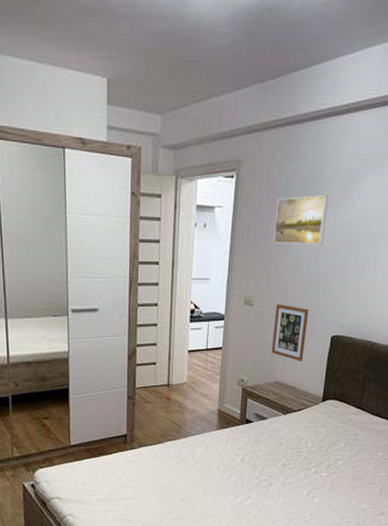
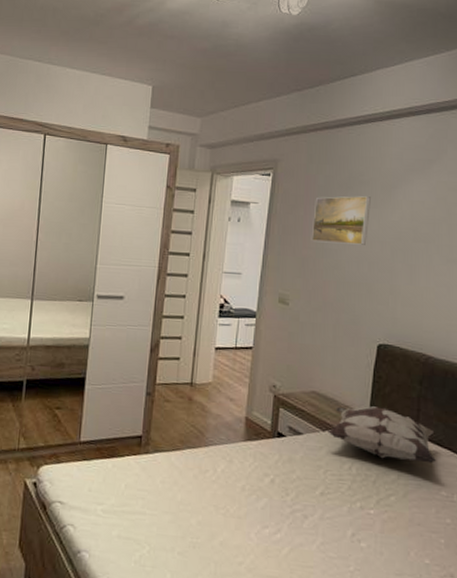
picture frame: present [271,304,309,361] -> none [308,305,351,370]
decorative pillow: none [288,390,375,432] -> present [328,406,436,464]

